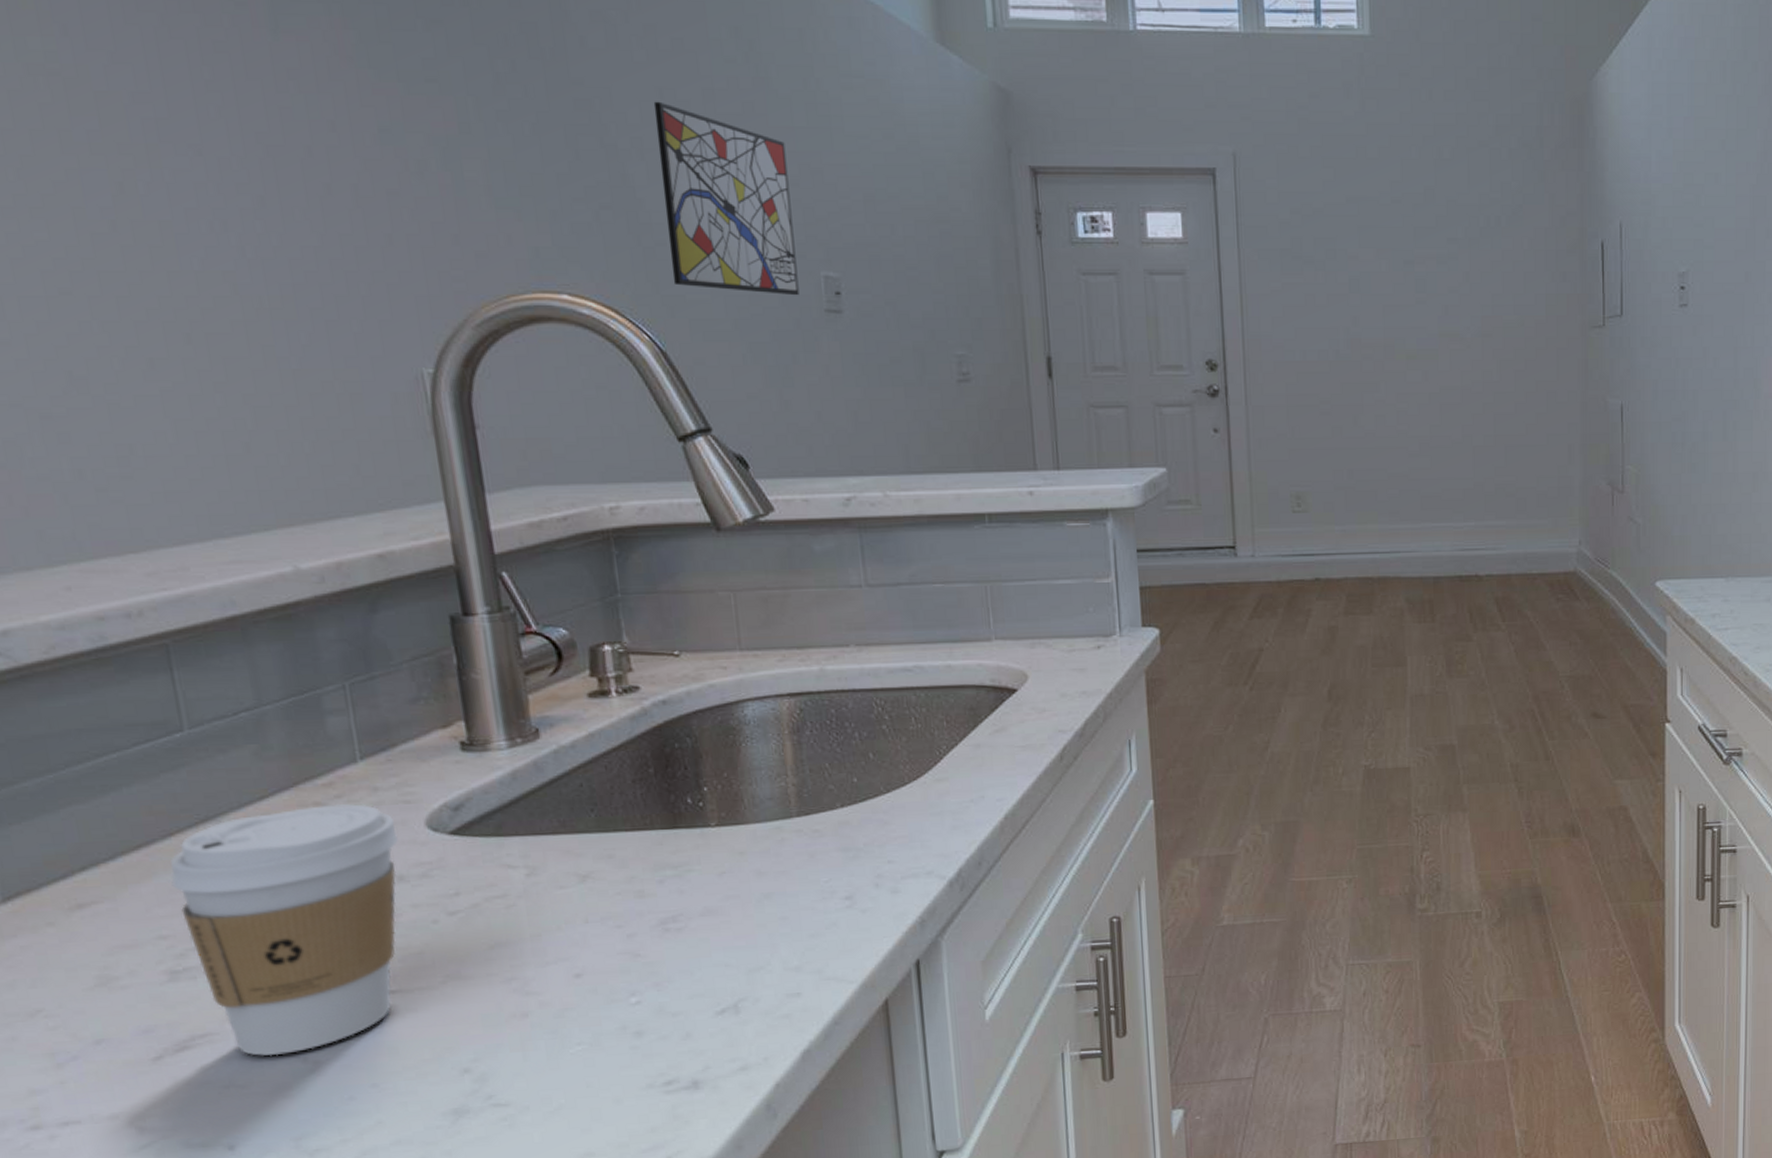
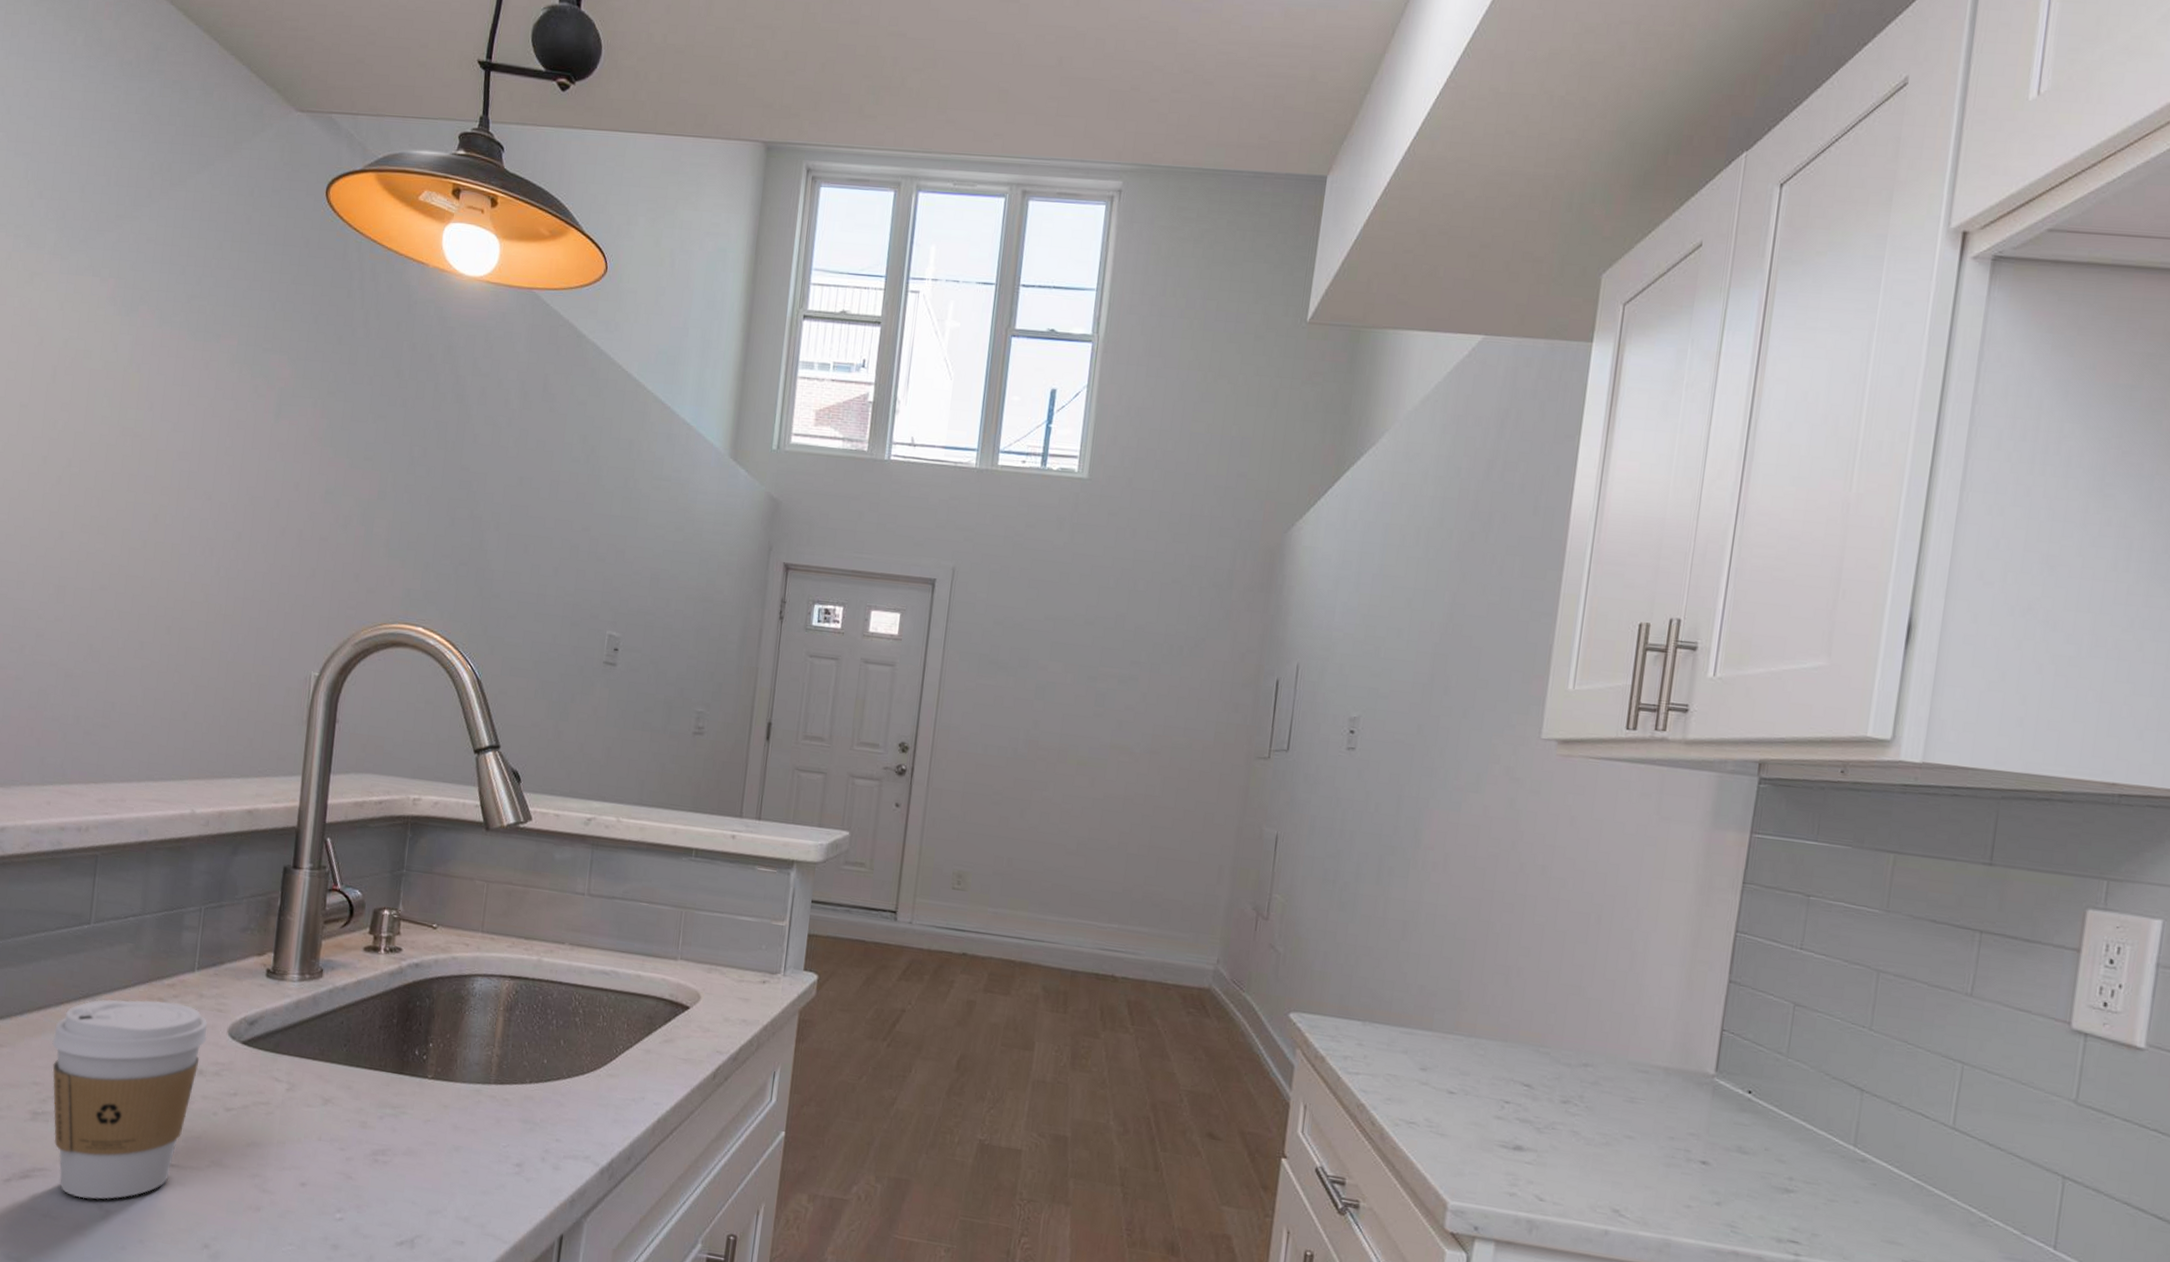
wall art: present [653,101,799,296] -> none [498,487,602,648]

